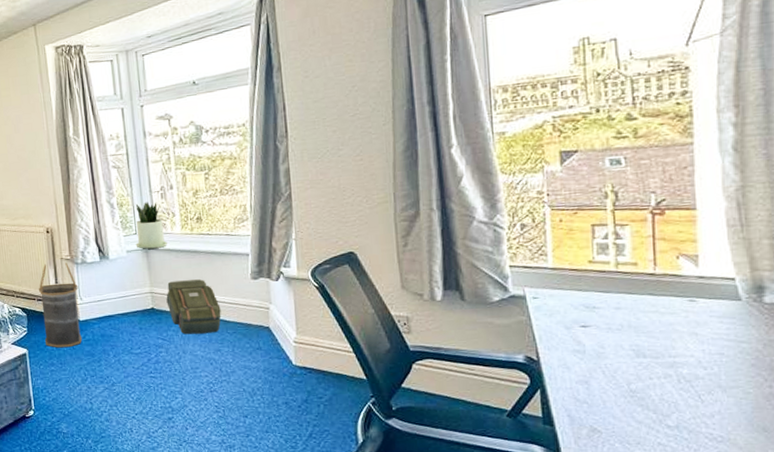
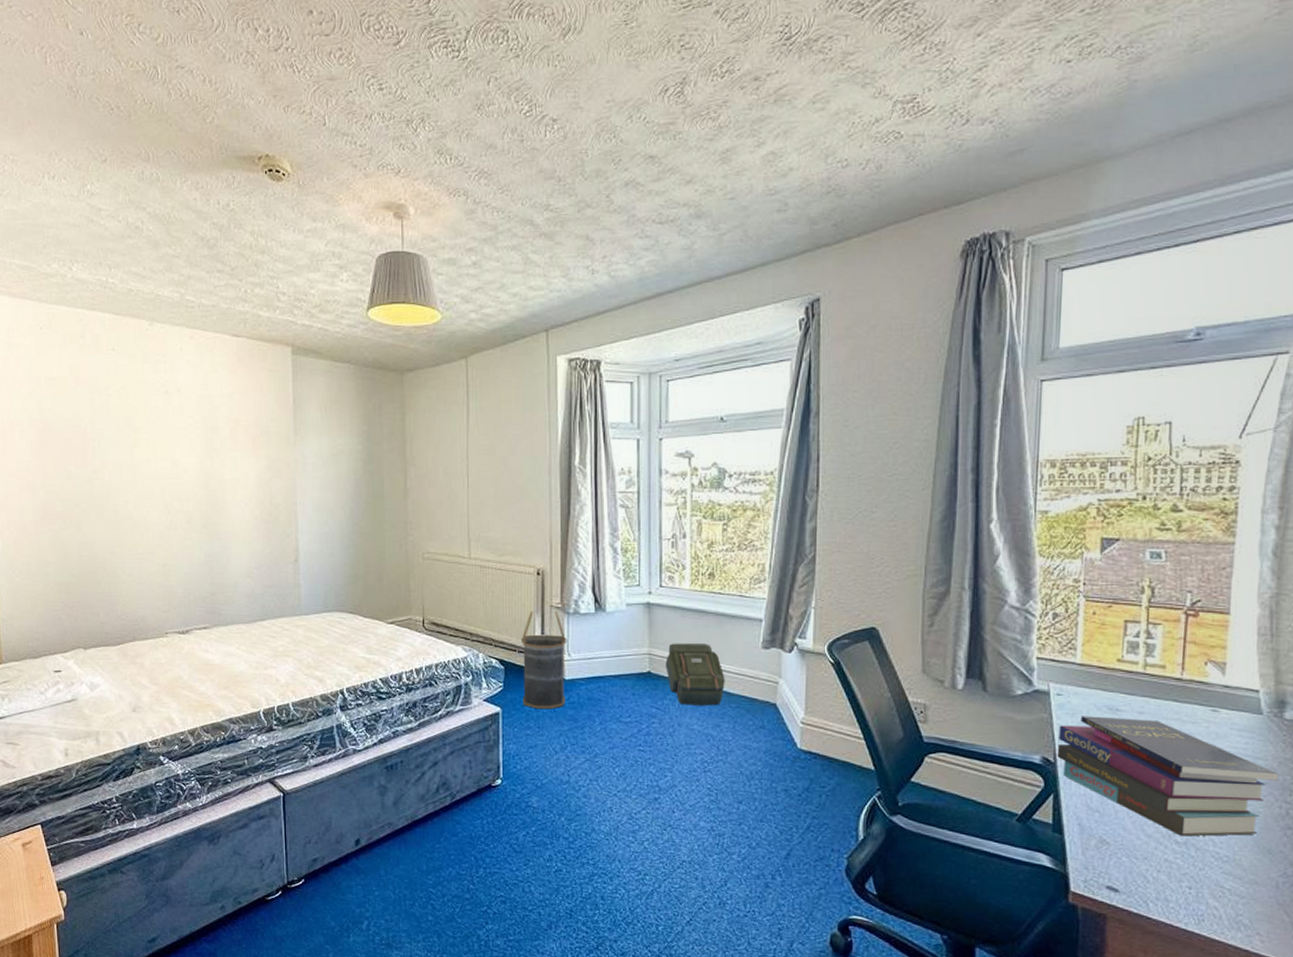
planter: present [135,201,168,249] -> none [637,549,674,604]
books: none [539,314,765,420] -> present [1056,716,1278,837]

